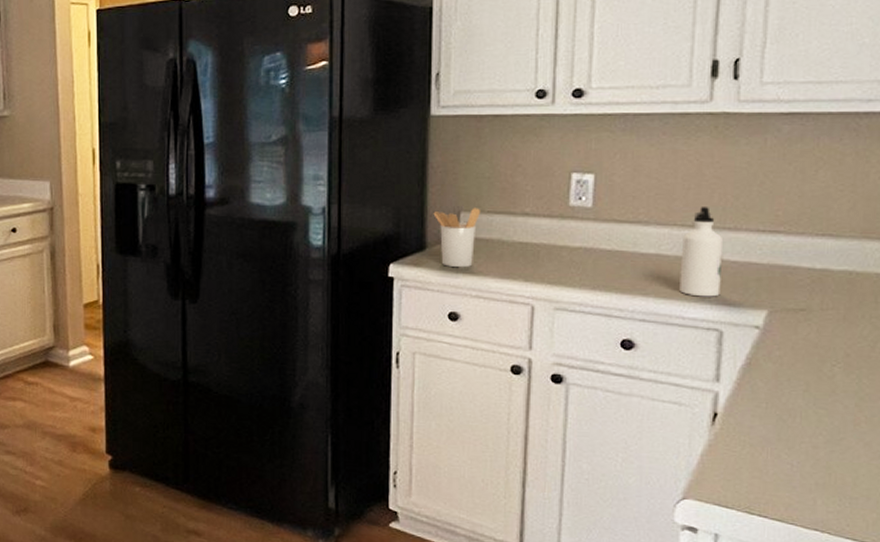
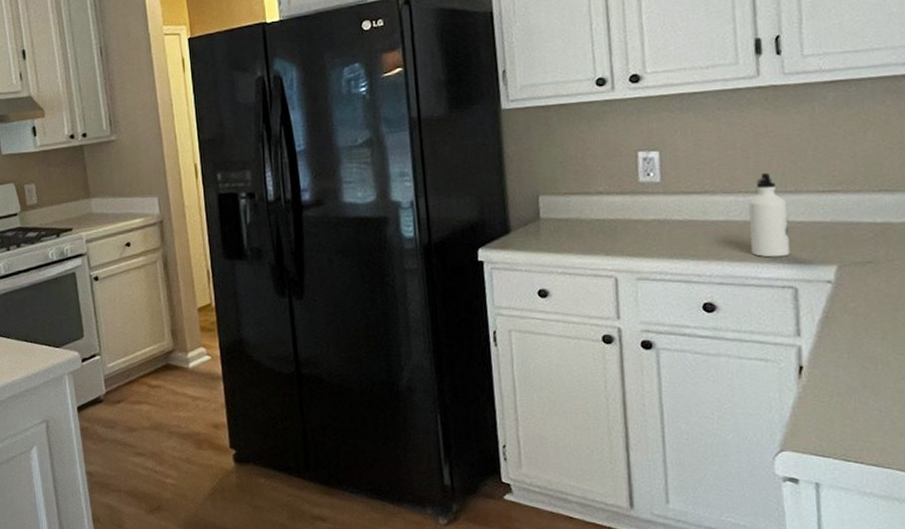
utensil holder: present [433,208,480,268] -> none [514,190,557,248]

